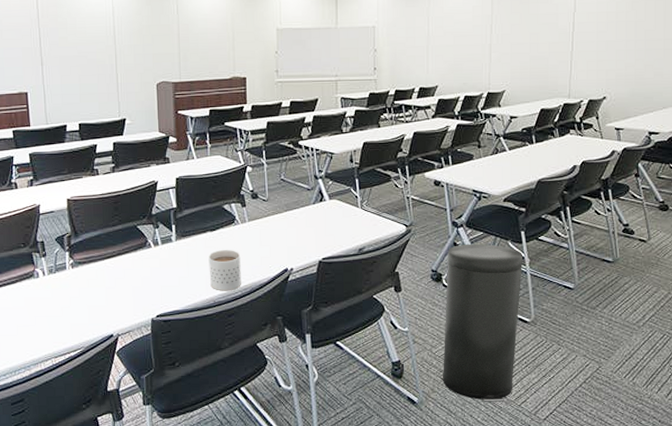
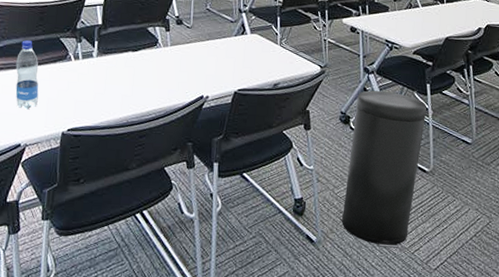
bottle: none [97,232,124,300] -> present [15,40,39,110]
mug: present [208,249,241,291] -> none [125,70,159,112]

